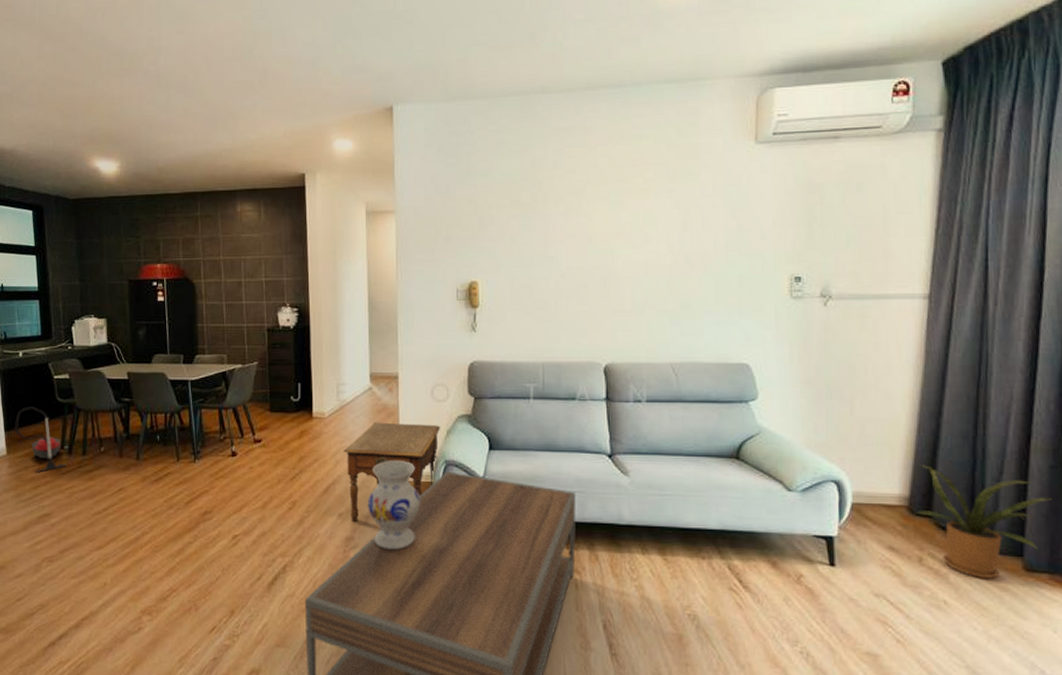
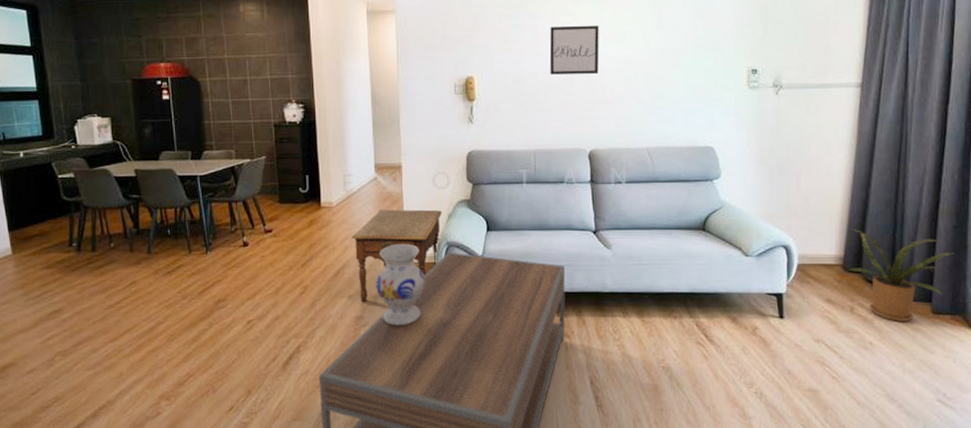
vacuum cleaner: present [14,407,67,473] -> none [18,206,76,271]
wall art: none [561,226,617,281] -> present [549,25,599,75]

